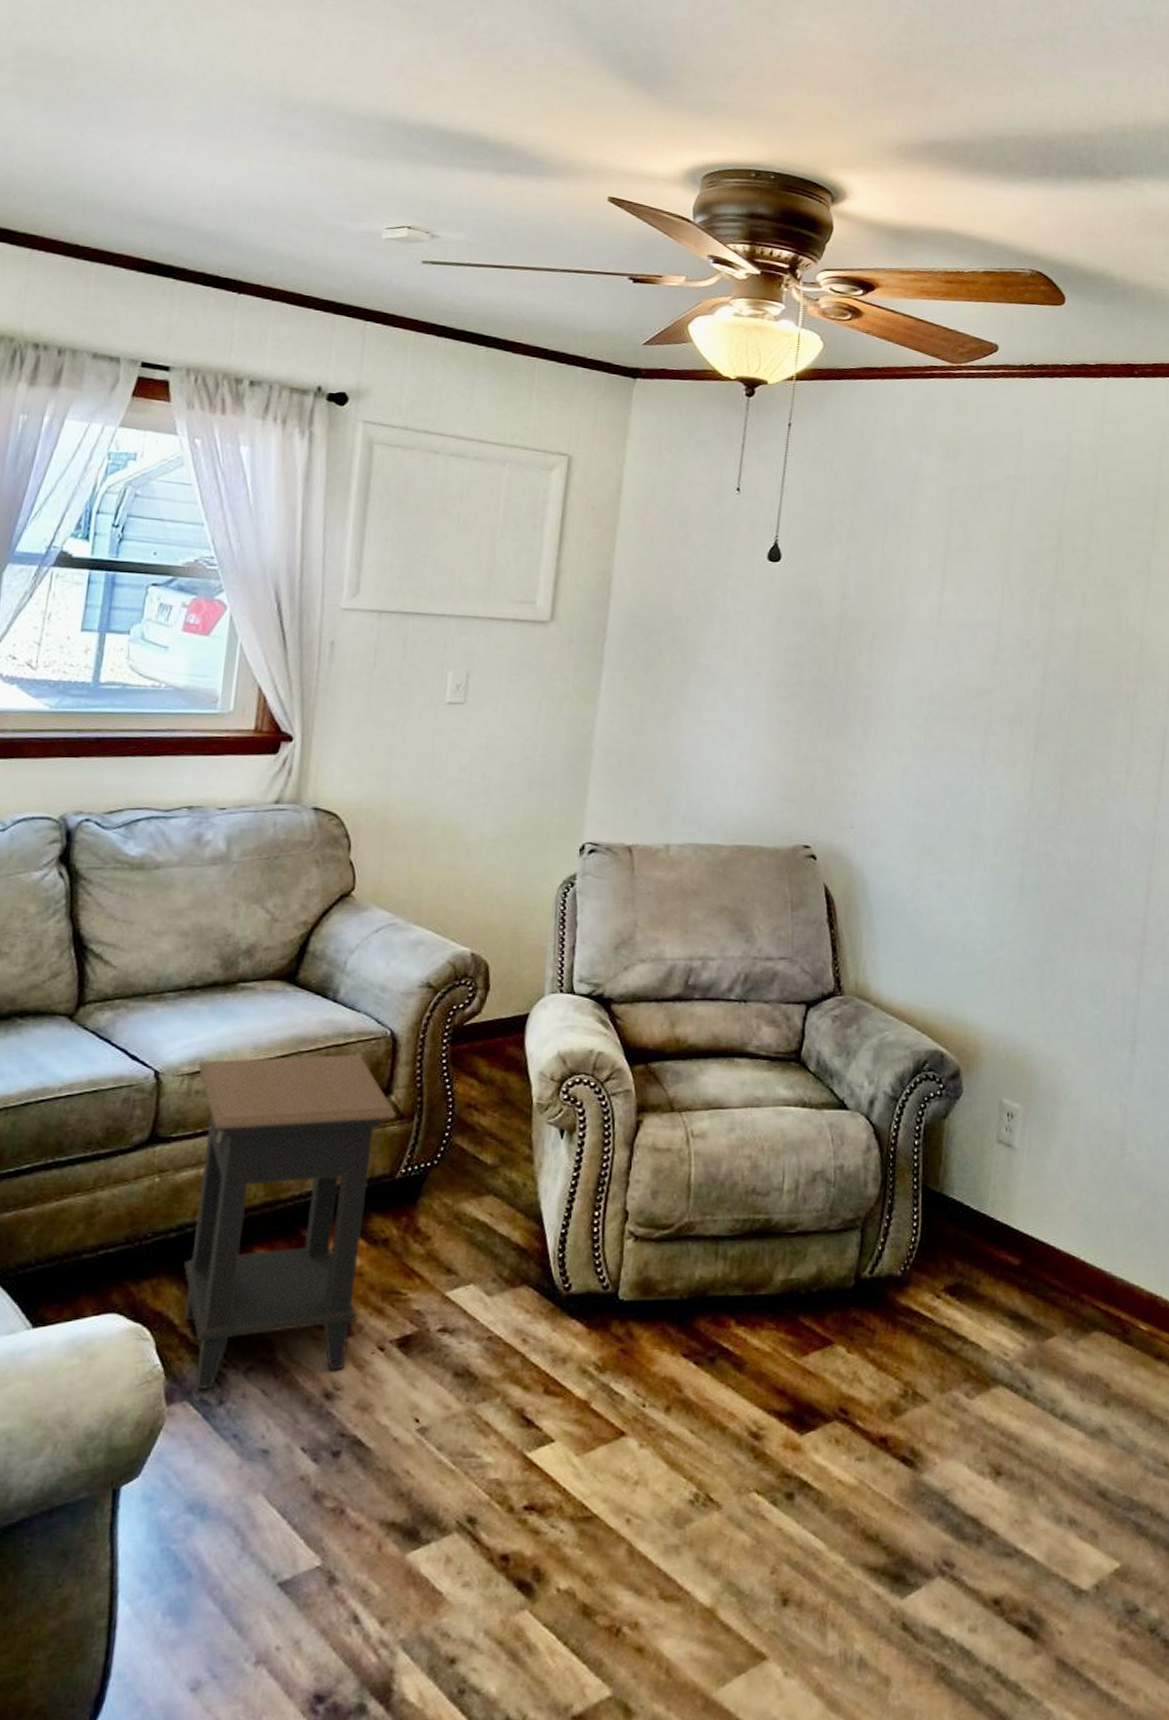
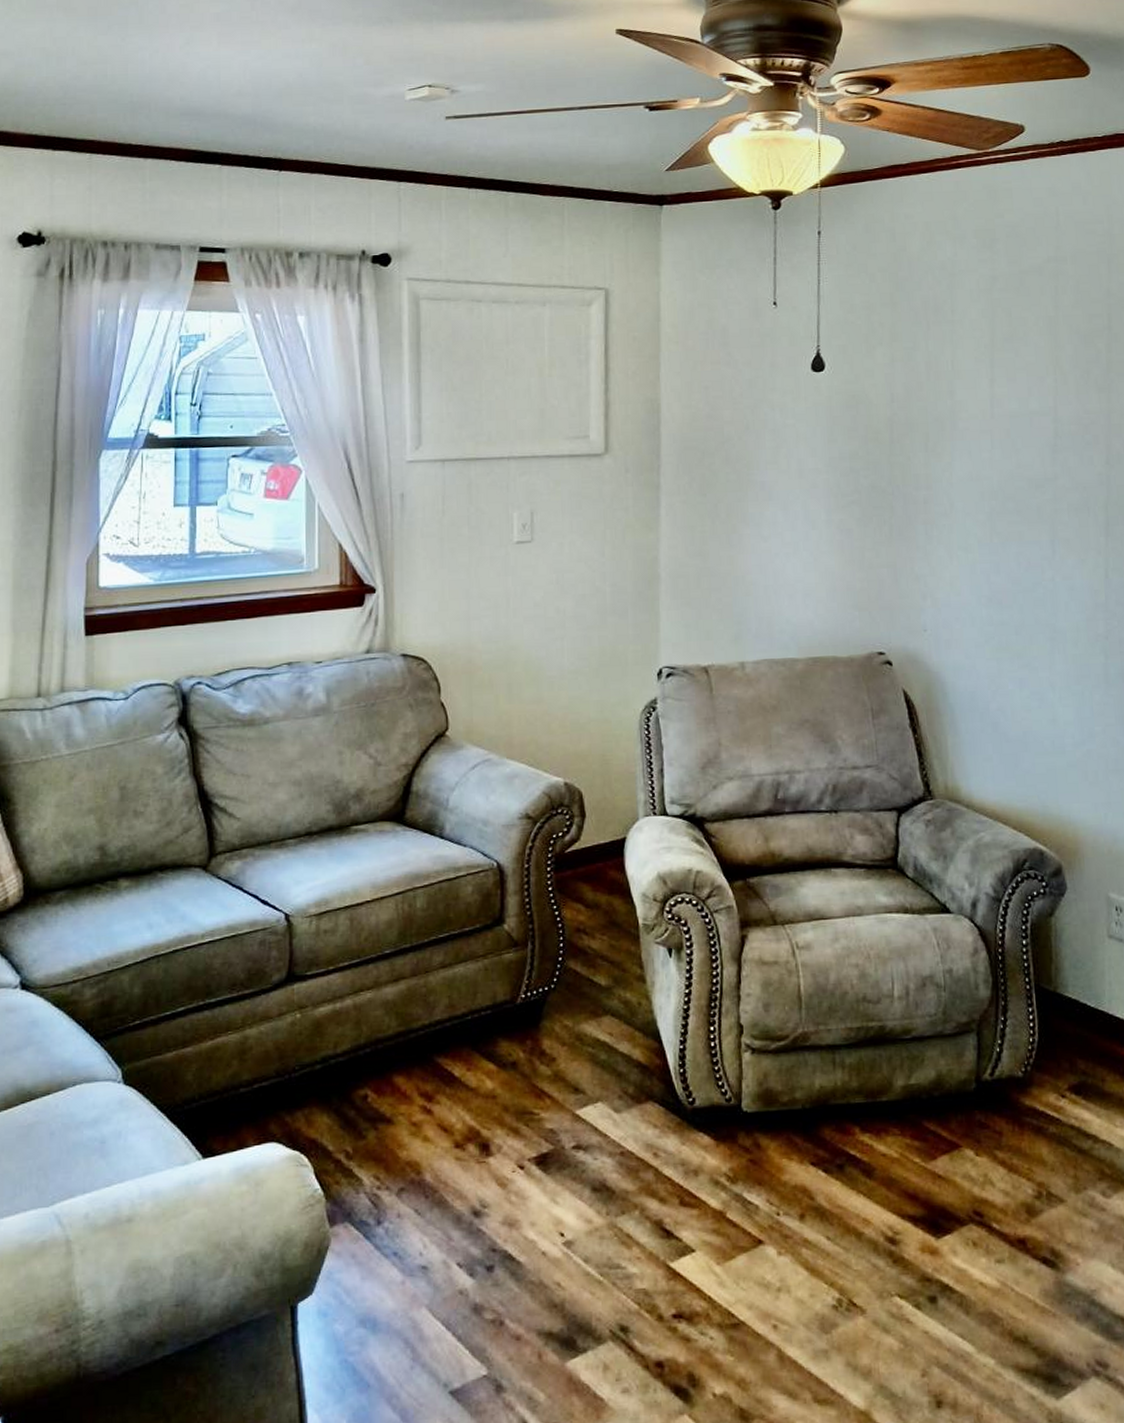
side table: present [183,1054,396,1389] -> none [323,887,511,1211]

